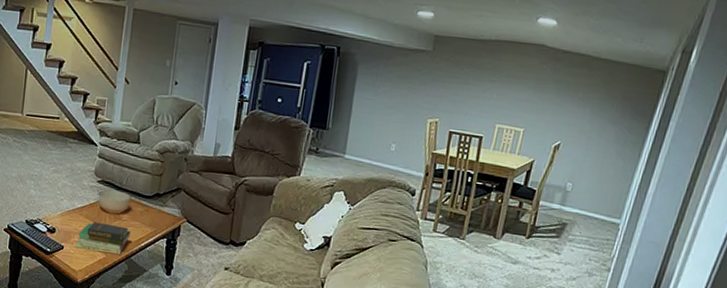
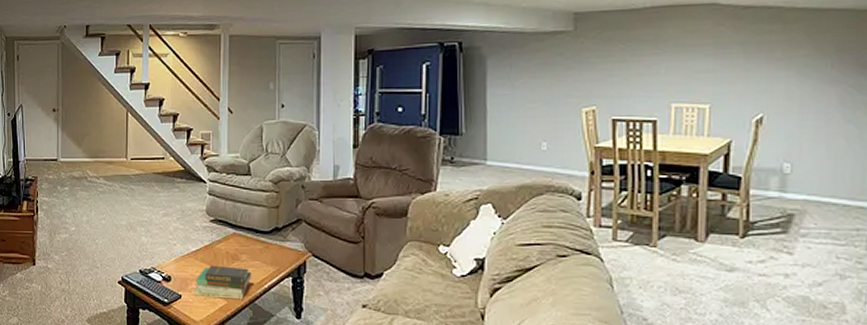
bowl: present [98,189,132,215] -> none [213,228,249,255]

